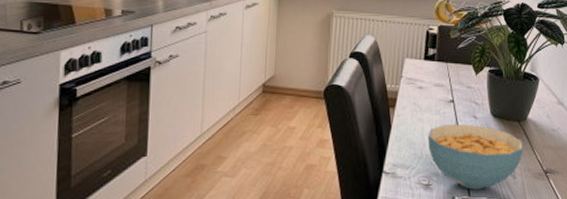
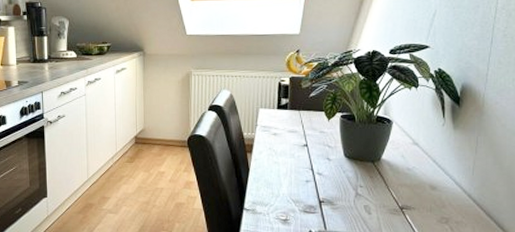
cereal bowl: present [427,124,524,190] -> none [283,165,378,224]

